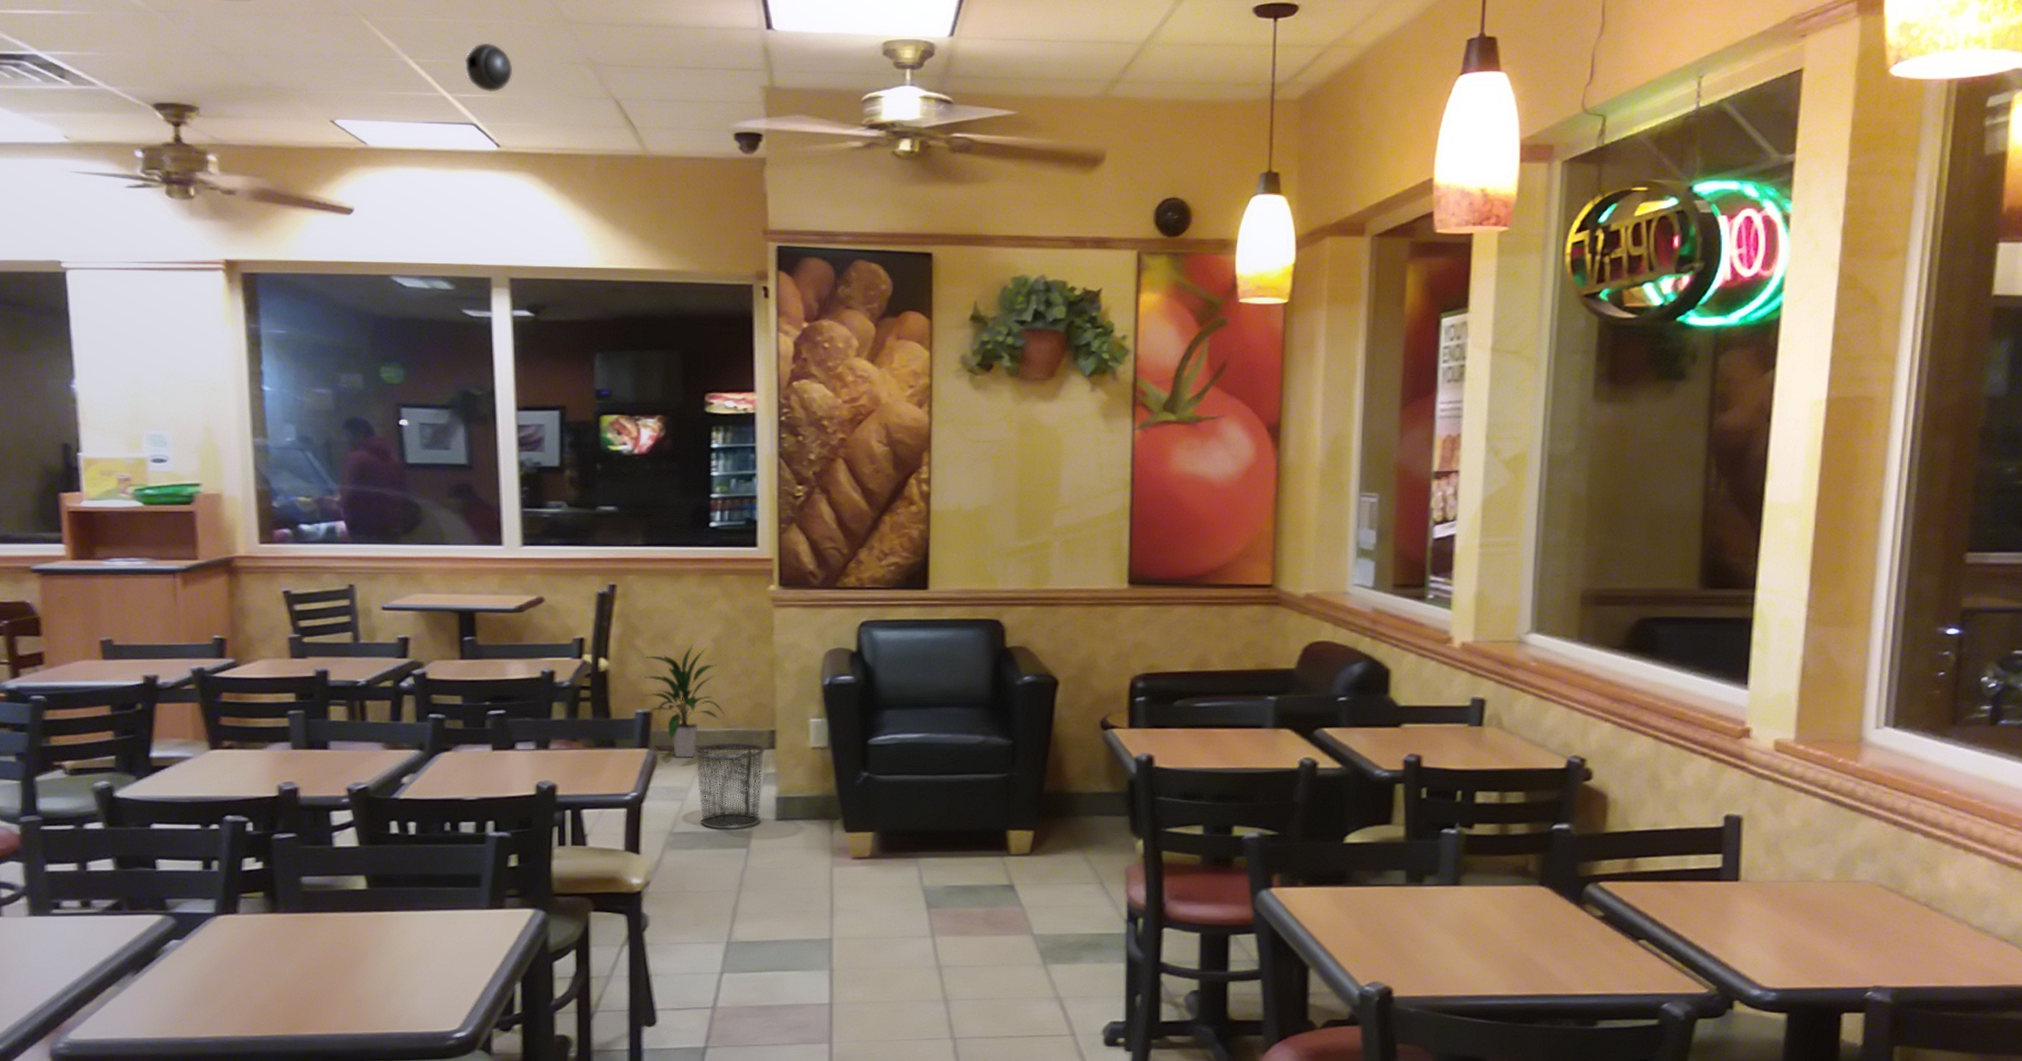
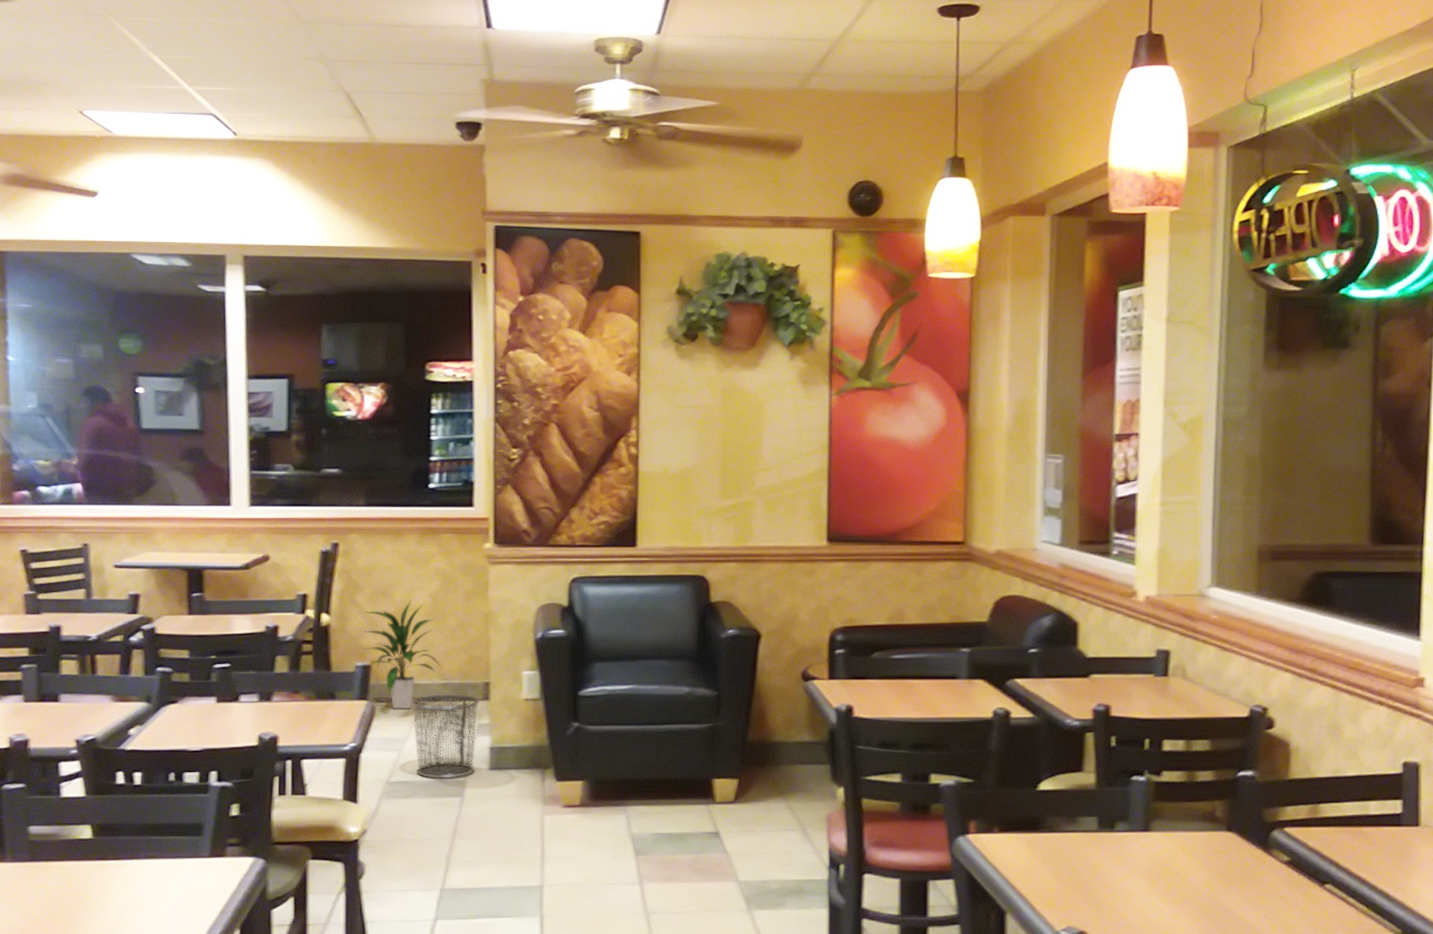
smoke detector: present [464,42,512,93] -> none [205,40,250,86]

